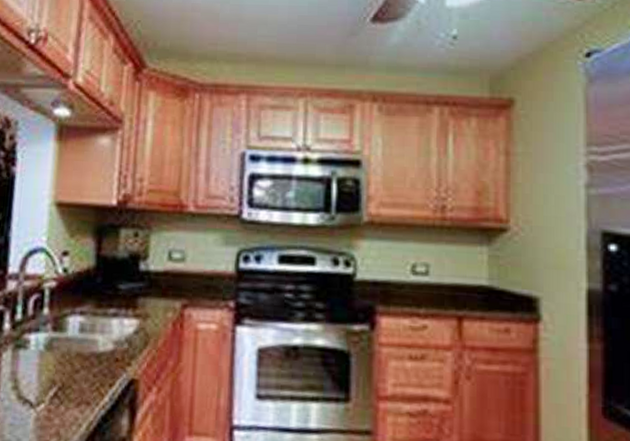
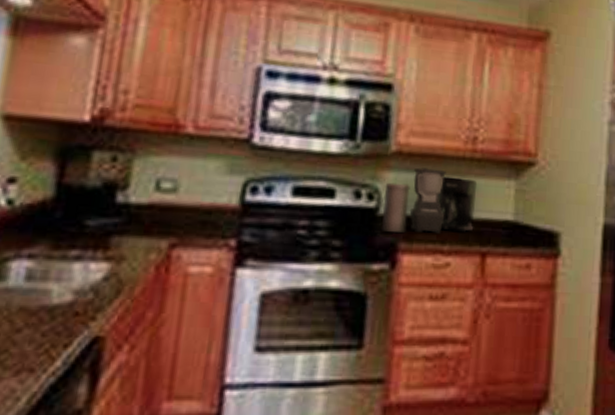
canister: none [358,250,384,297] -> present [380,182,410,234]
blender: none [384,236,419,297] -> present [409,167,446,233]
coffee maker: none [411,244,448,297] -> present [438,176,477,233]

